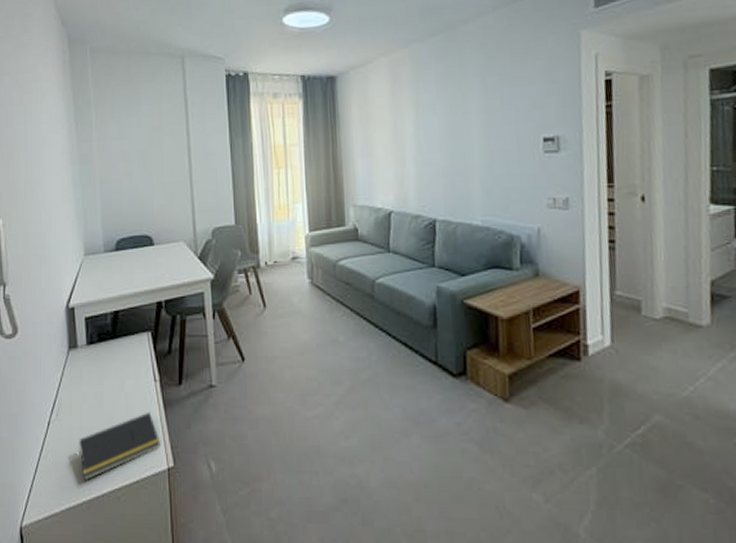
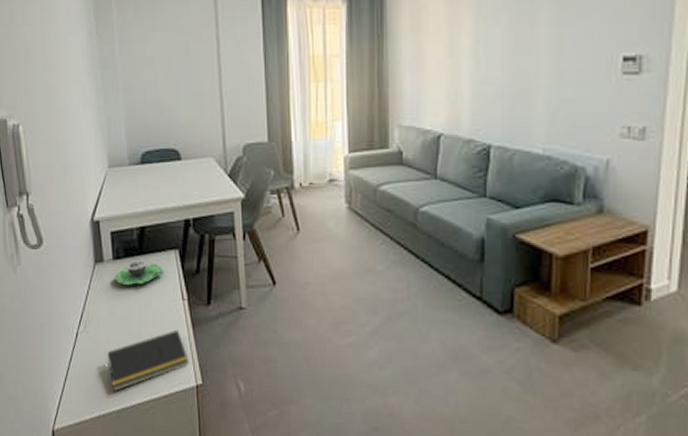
succulent planter: none [86,344,137,369] -> present [113,260,165,285]

